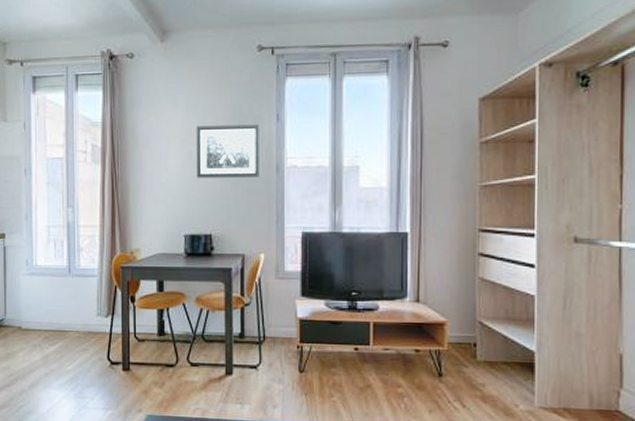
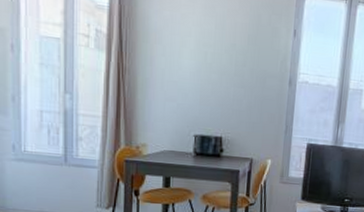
wall art: present [196,124,259,178] -> none [210,28,277,88]

